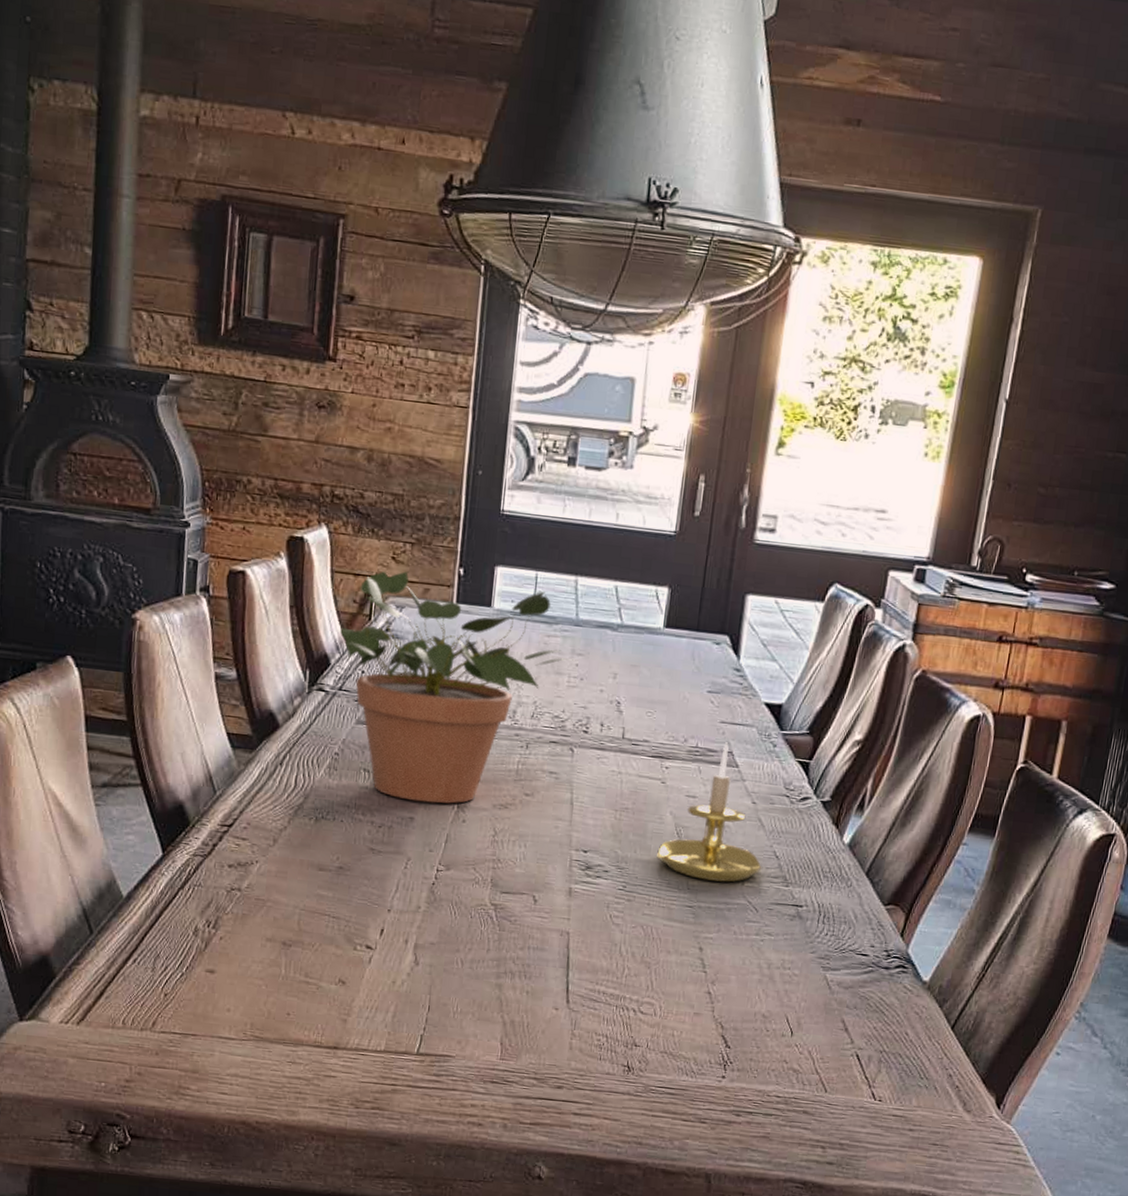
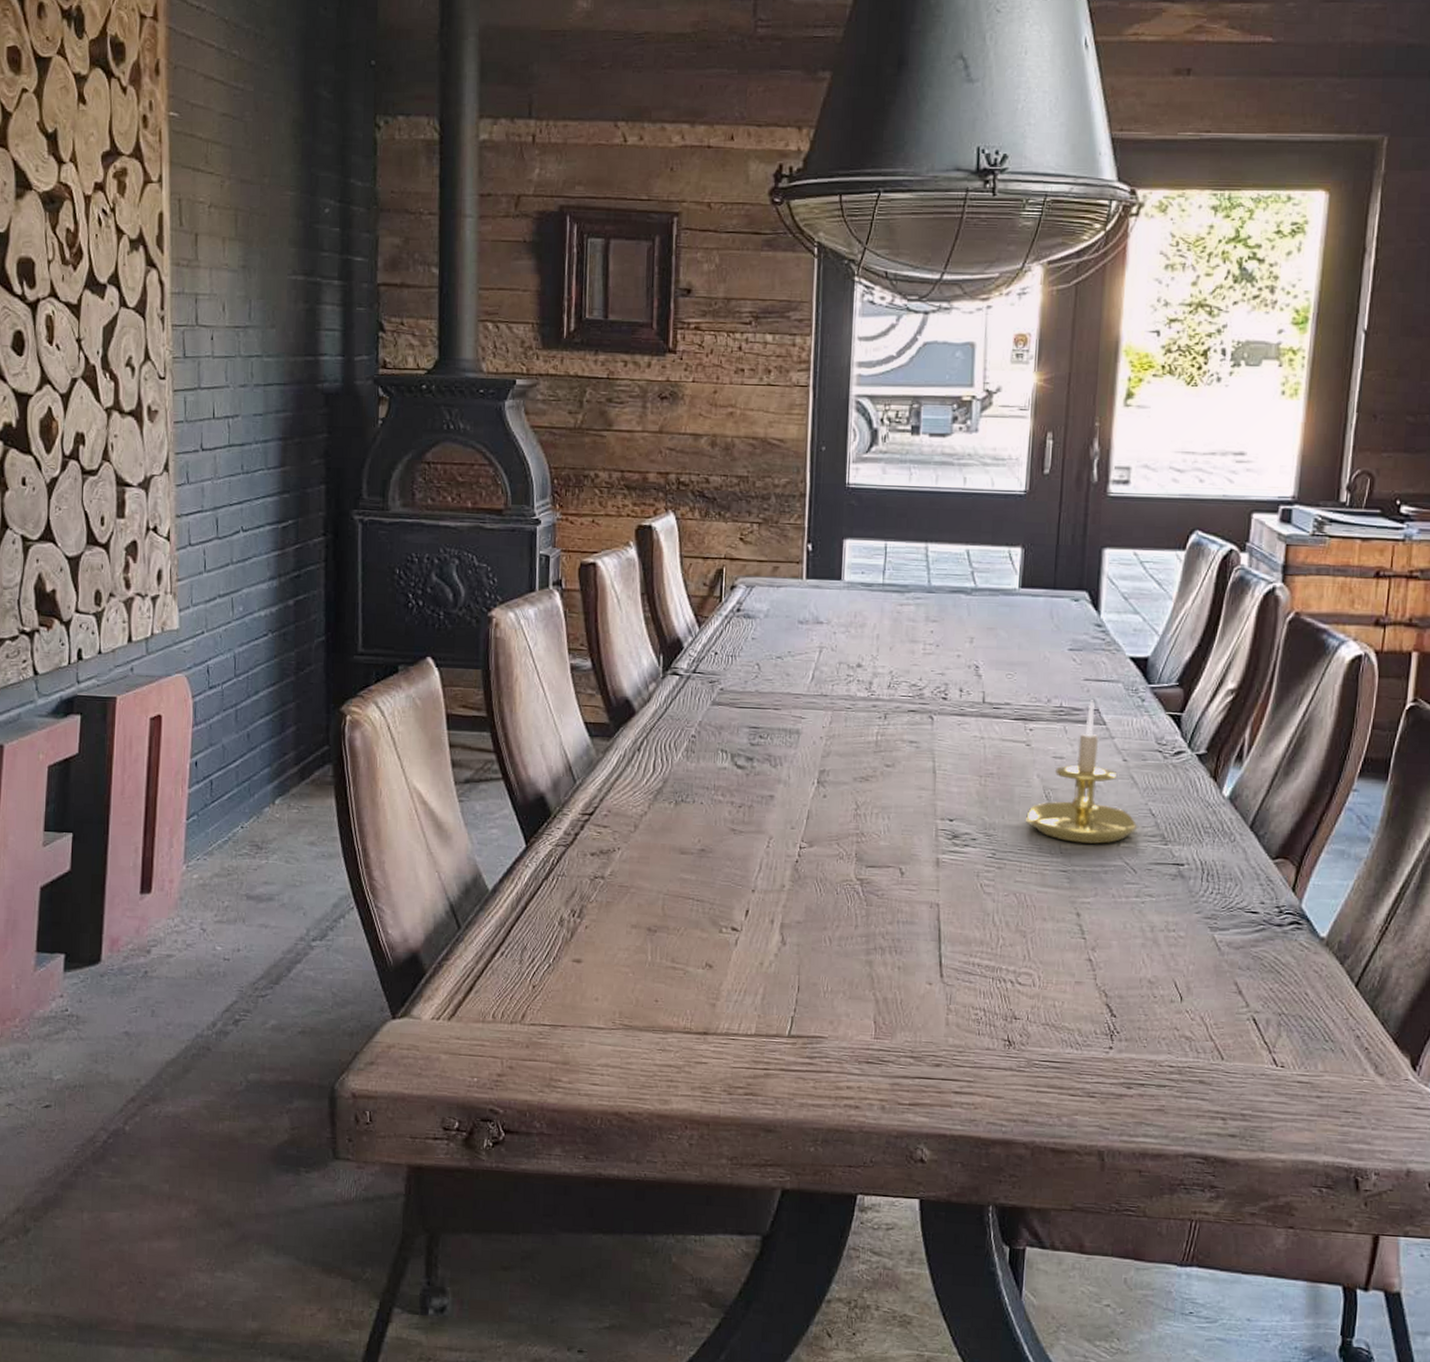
potted plant: present [340,570,575,804] -> none [692,551,929,780]

